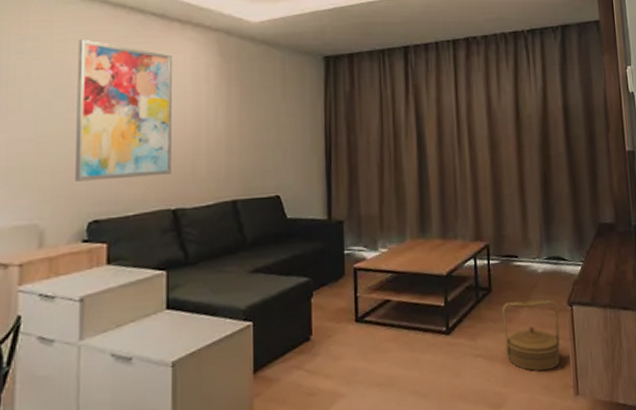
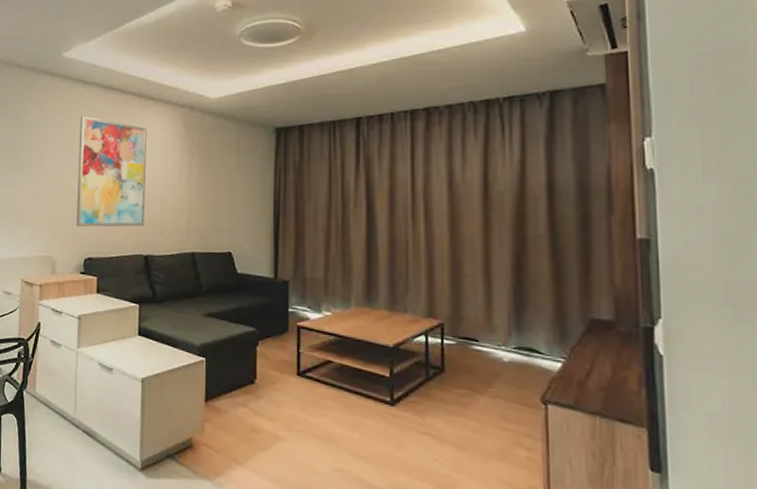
basket: present [502,299,560,372] -> none [456,385,529,468]

